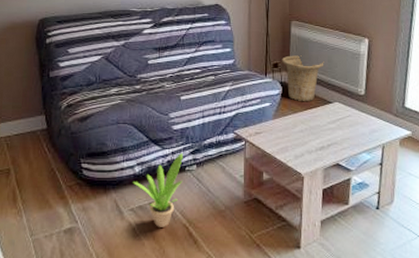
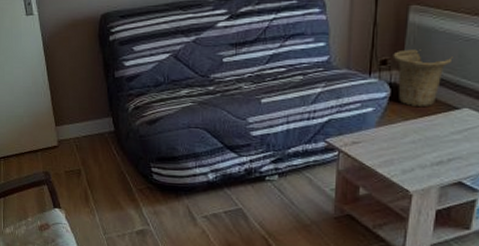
potted plant: present [132,153,183,227] -> none [206,162,263,237]

